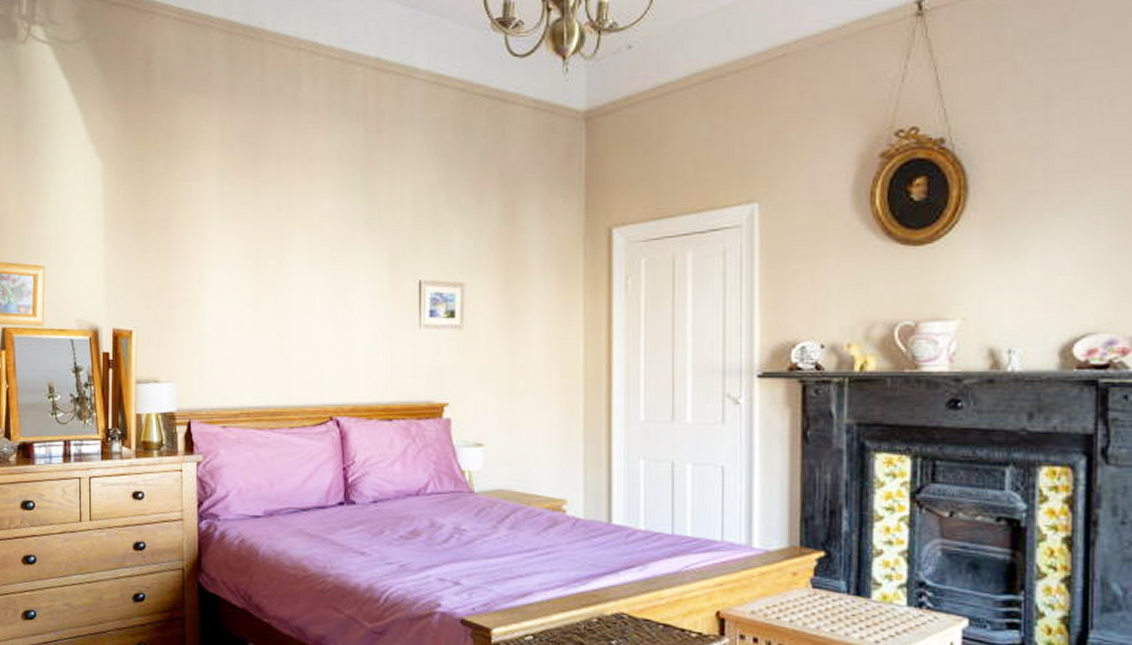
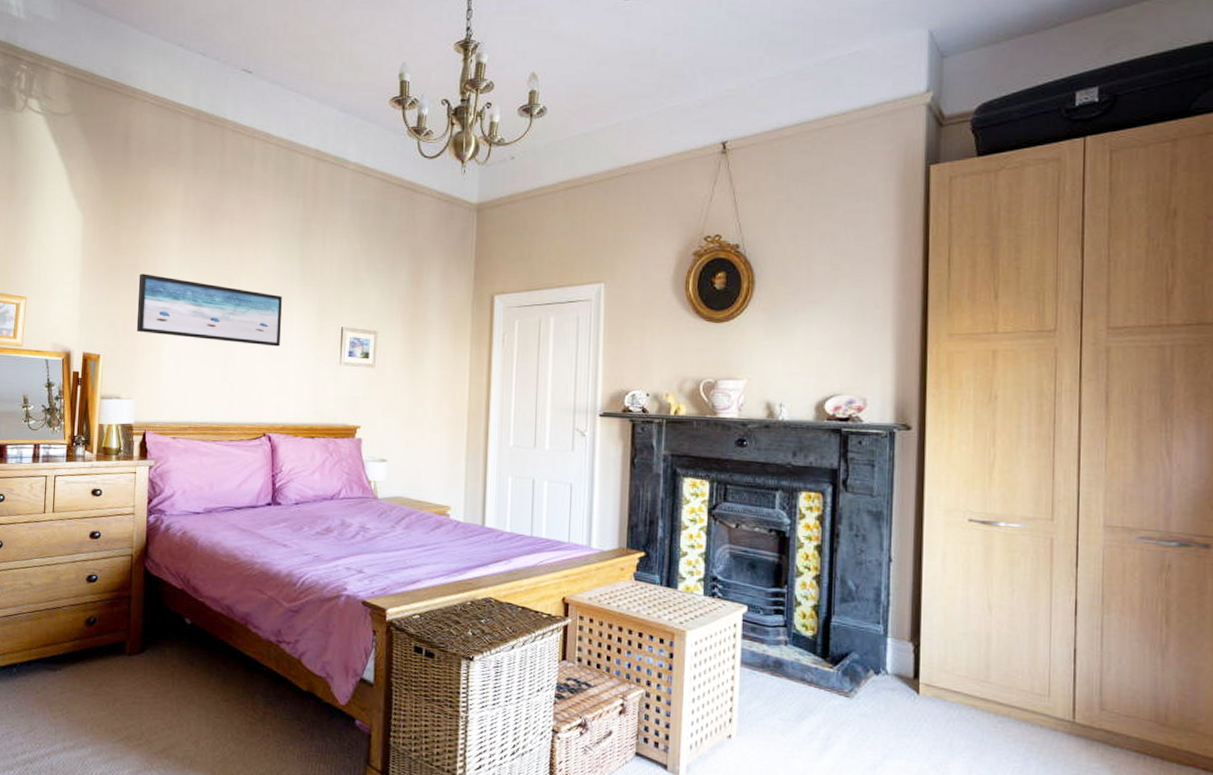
wall art: none [172,229,344,310] -> present [136,273,282,347]

